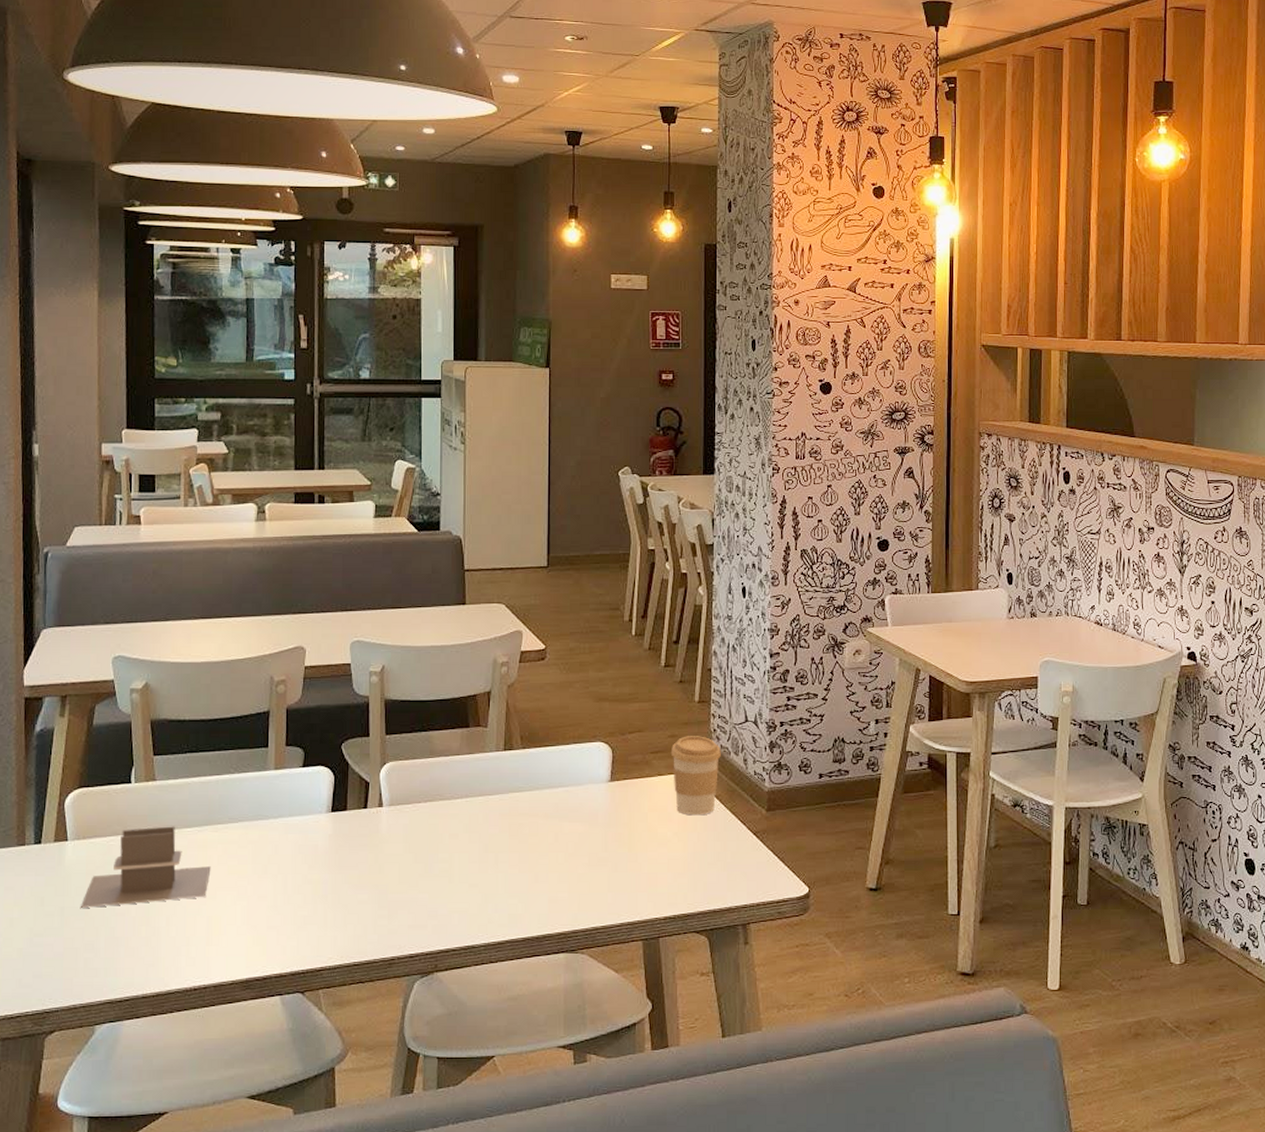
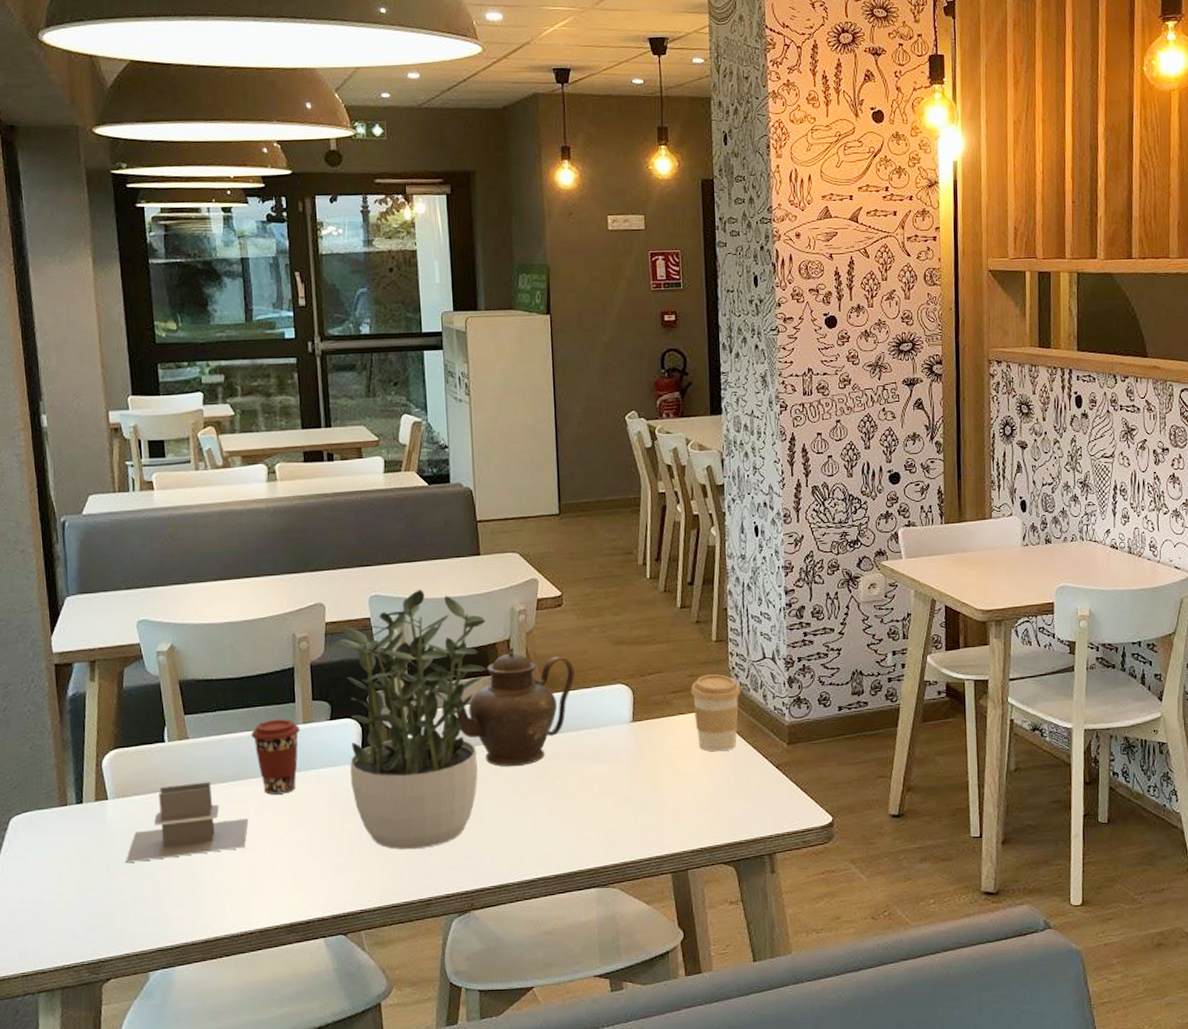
coffee cup: none [220,764,272,842] -> present [251,719,301,795]
potted plant: none [313,637,468,906] -> present [335,590,487,850]
teapot: none [411,699,554,822] -> present [434,647,575,766]

